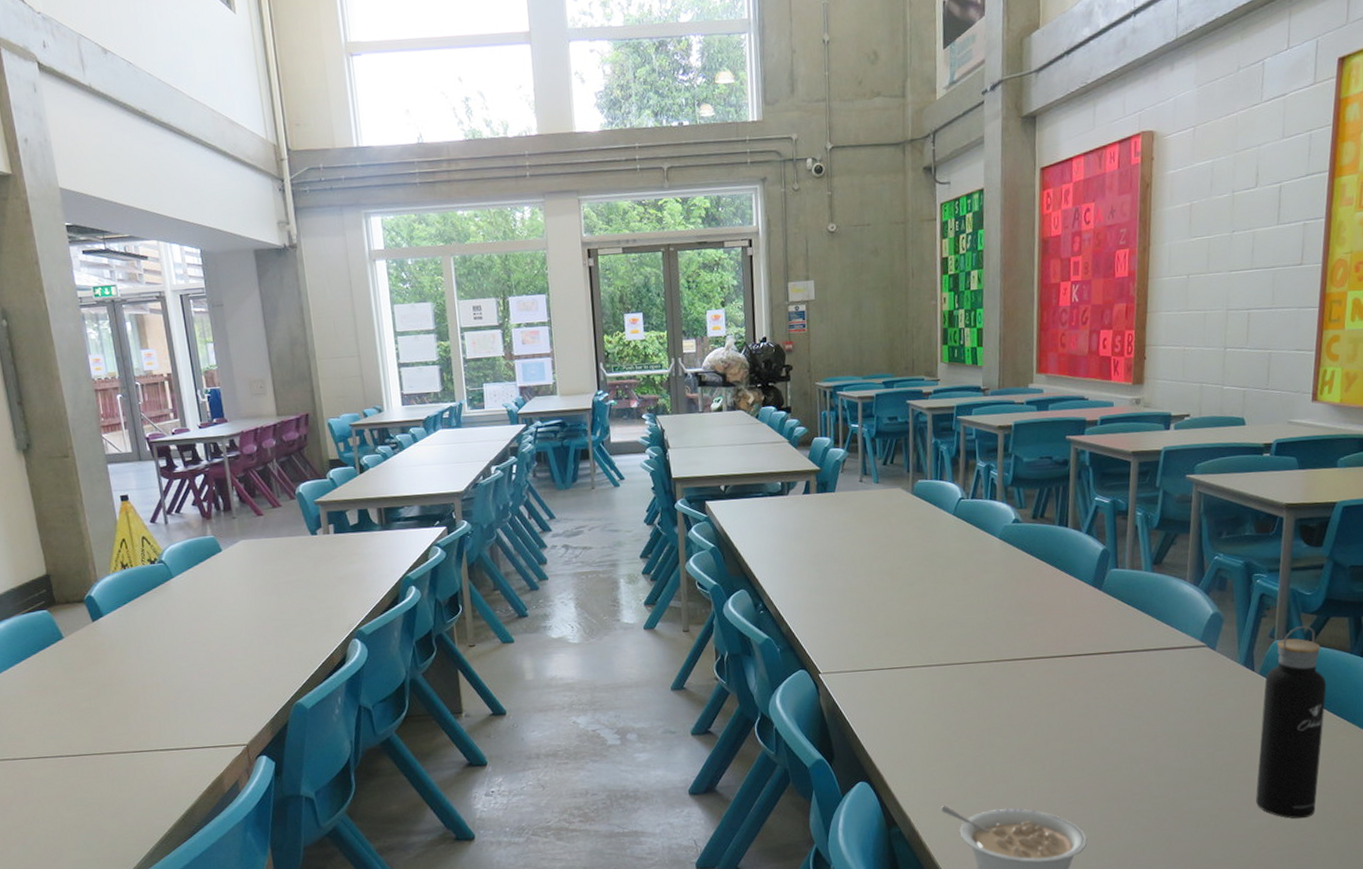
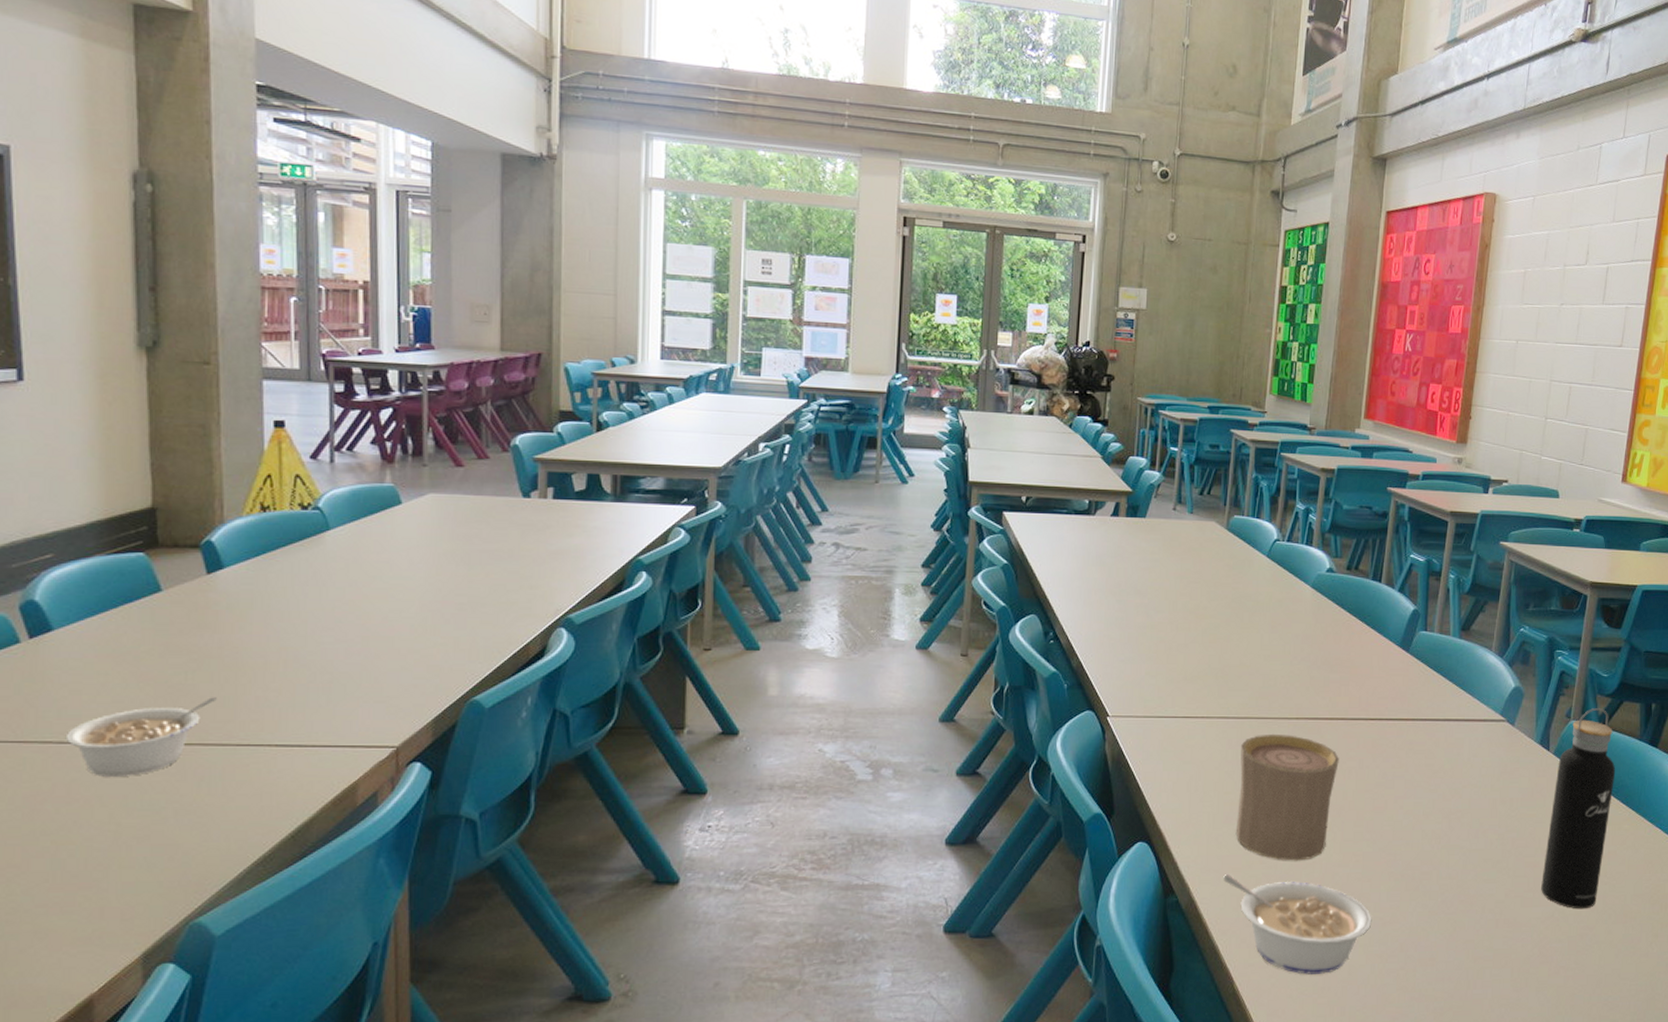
legume: none [17,716,114,783] -> present [65,697,217,777]
cup: none [946,676,1042,791] -> present [1235,733,1339,861]

